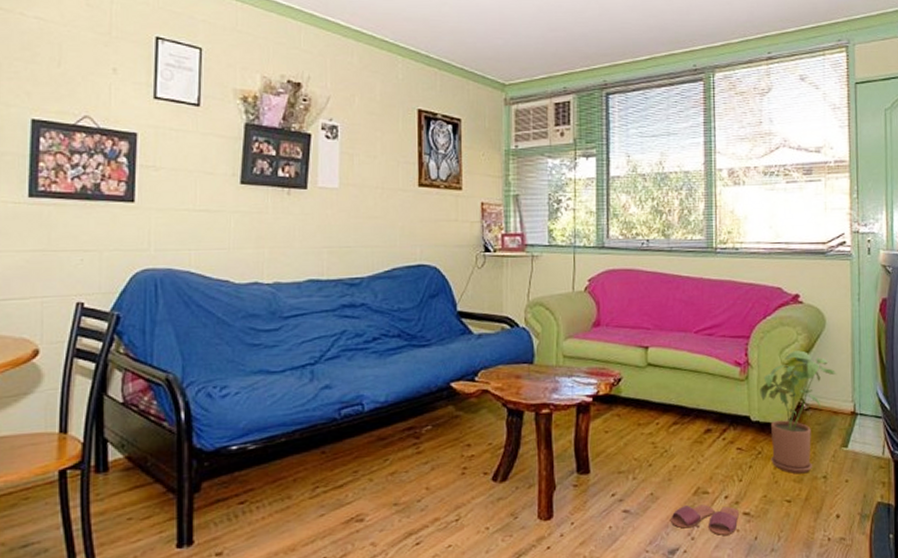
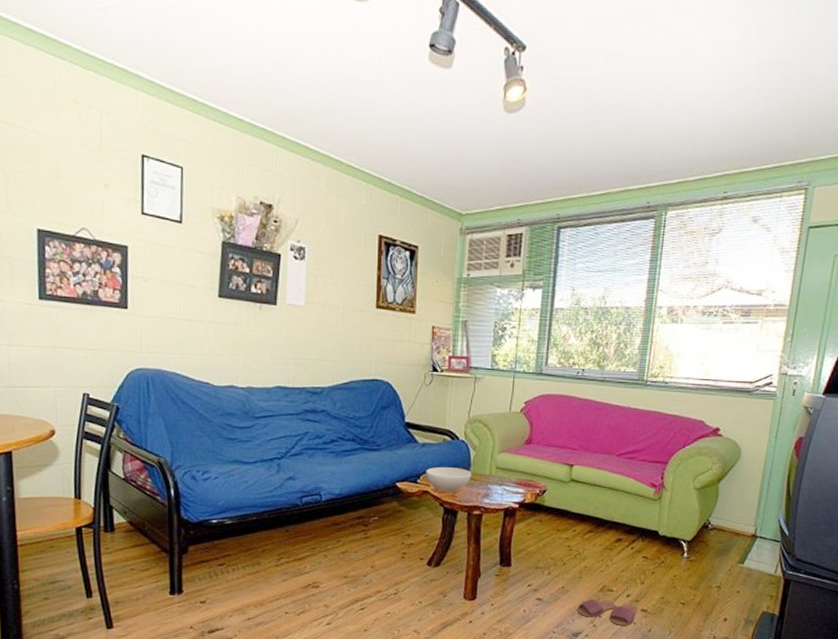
bowl: none [484,359,537,391] -> present [426,467,472,493]
house plant: present [760,350,837,474] -> none [670,478,744,583]

